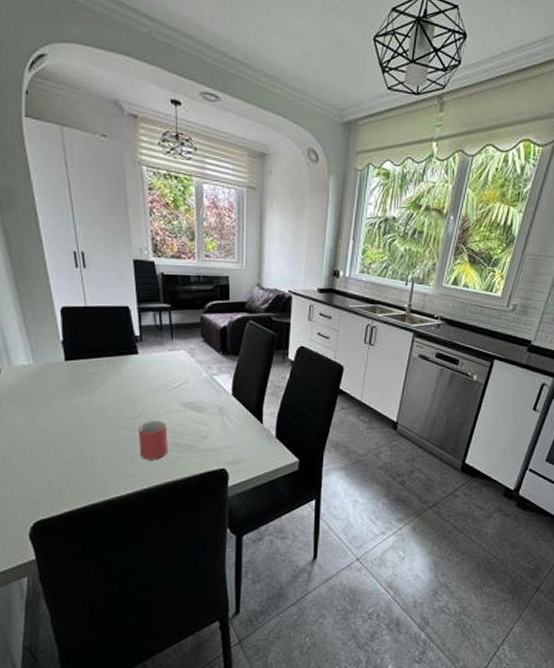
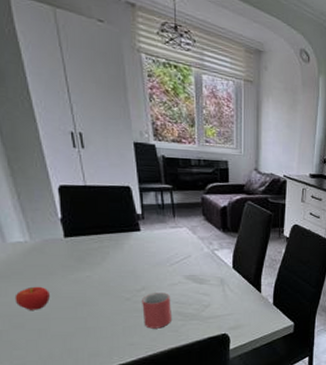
apple: none [18,411,50,436] -> present [14,286,50,310]

